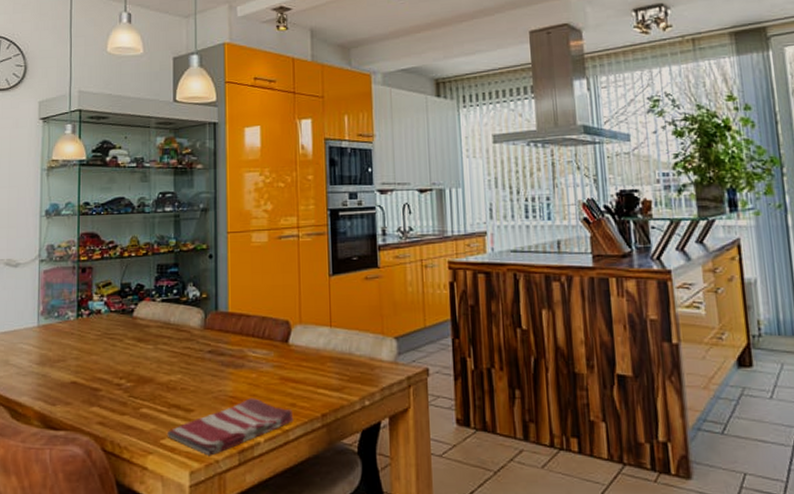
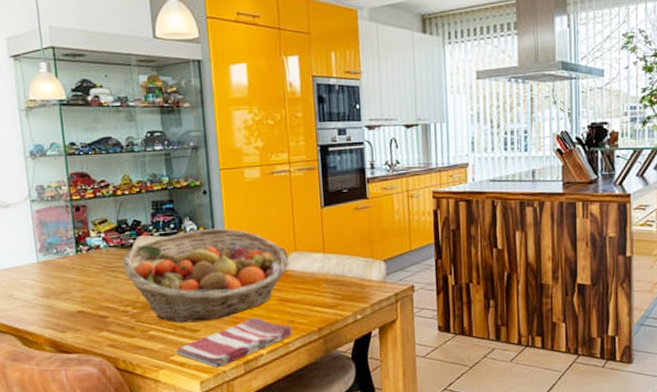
fruit basket: none [121,295,294,401] -> present [122,228,290,323]

